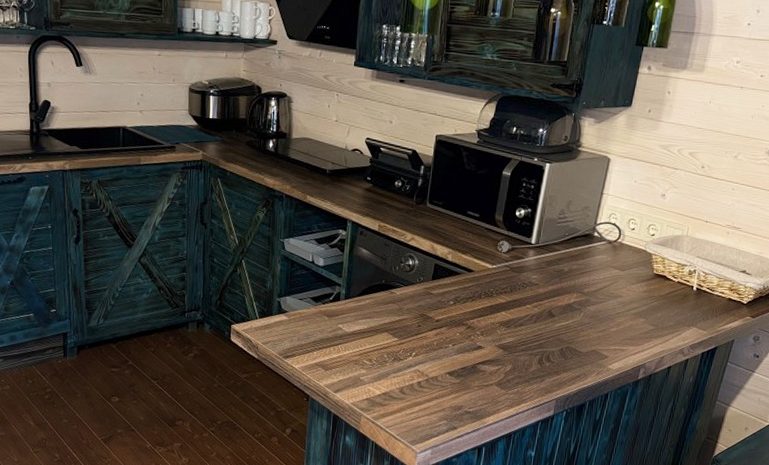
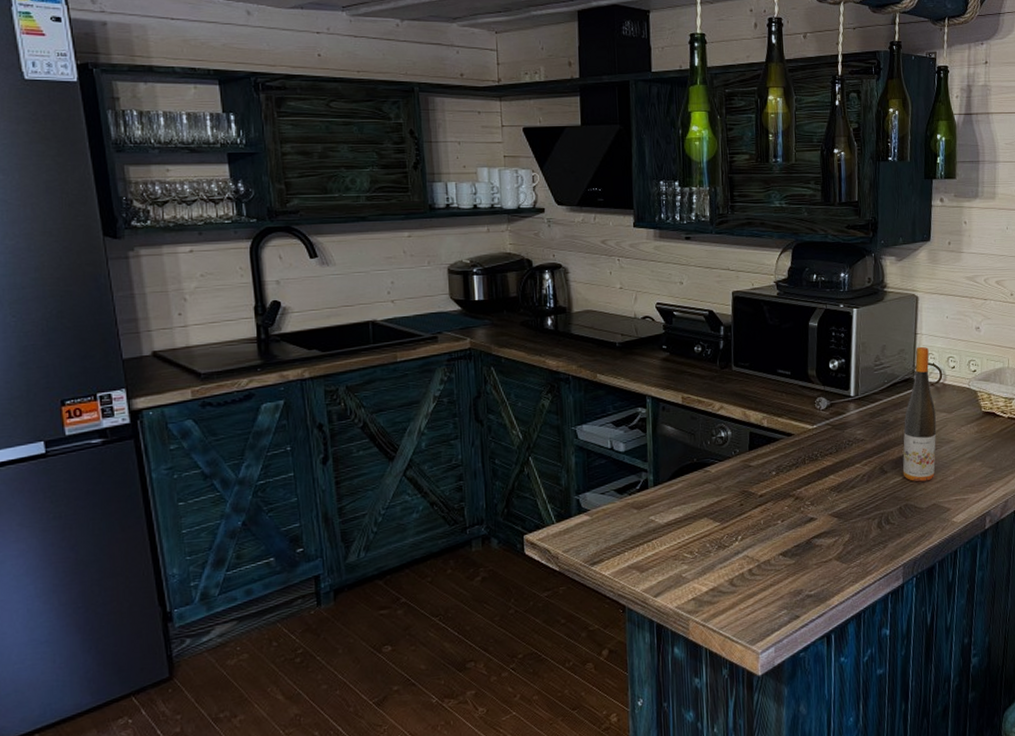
wine bottle: none [569,206,612,329] -> present [902,346,937,482]

